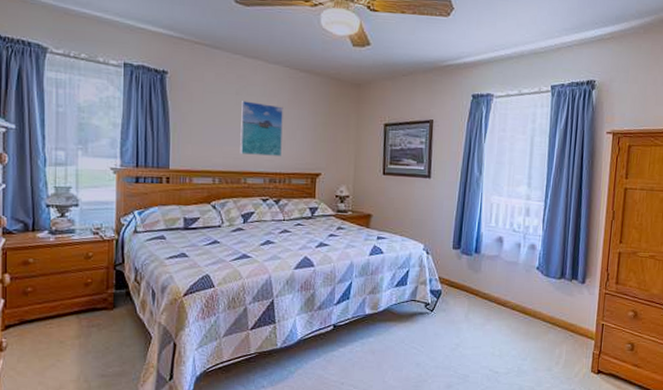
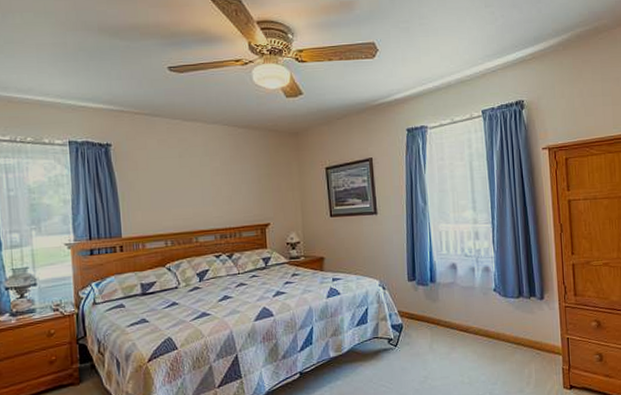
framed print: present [240,101,283,156] -> none [185,162,229,214]

